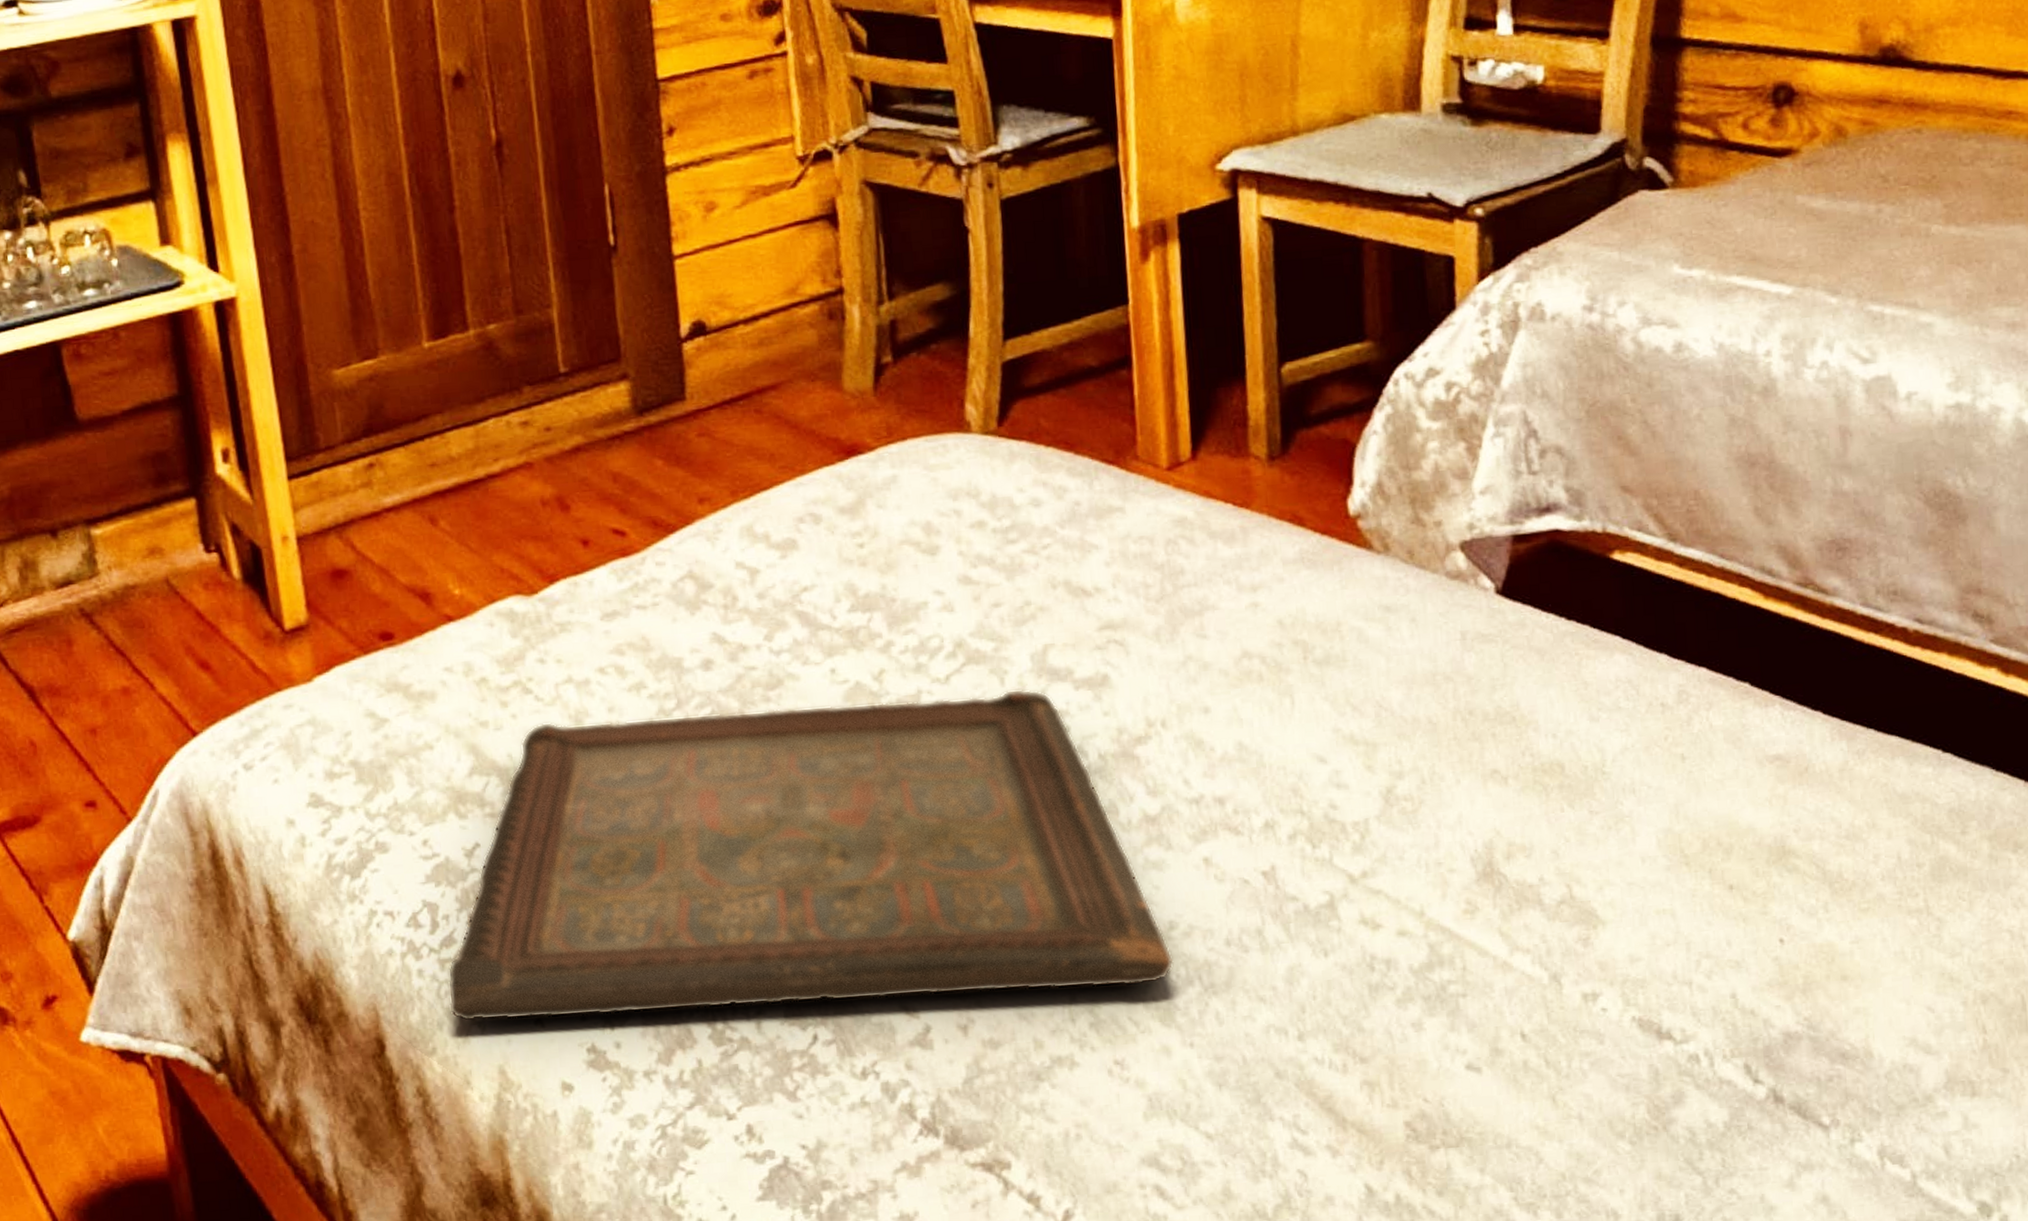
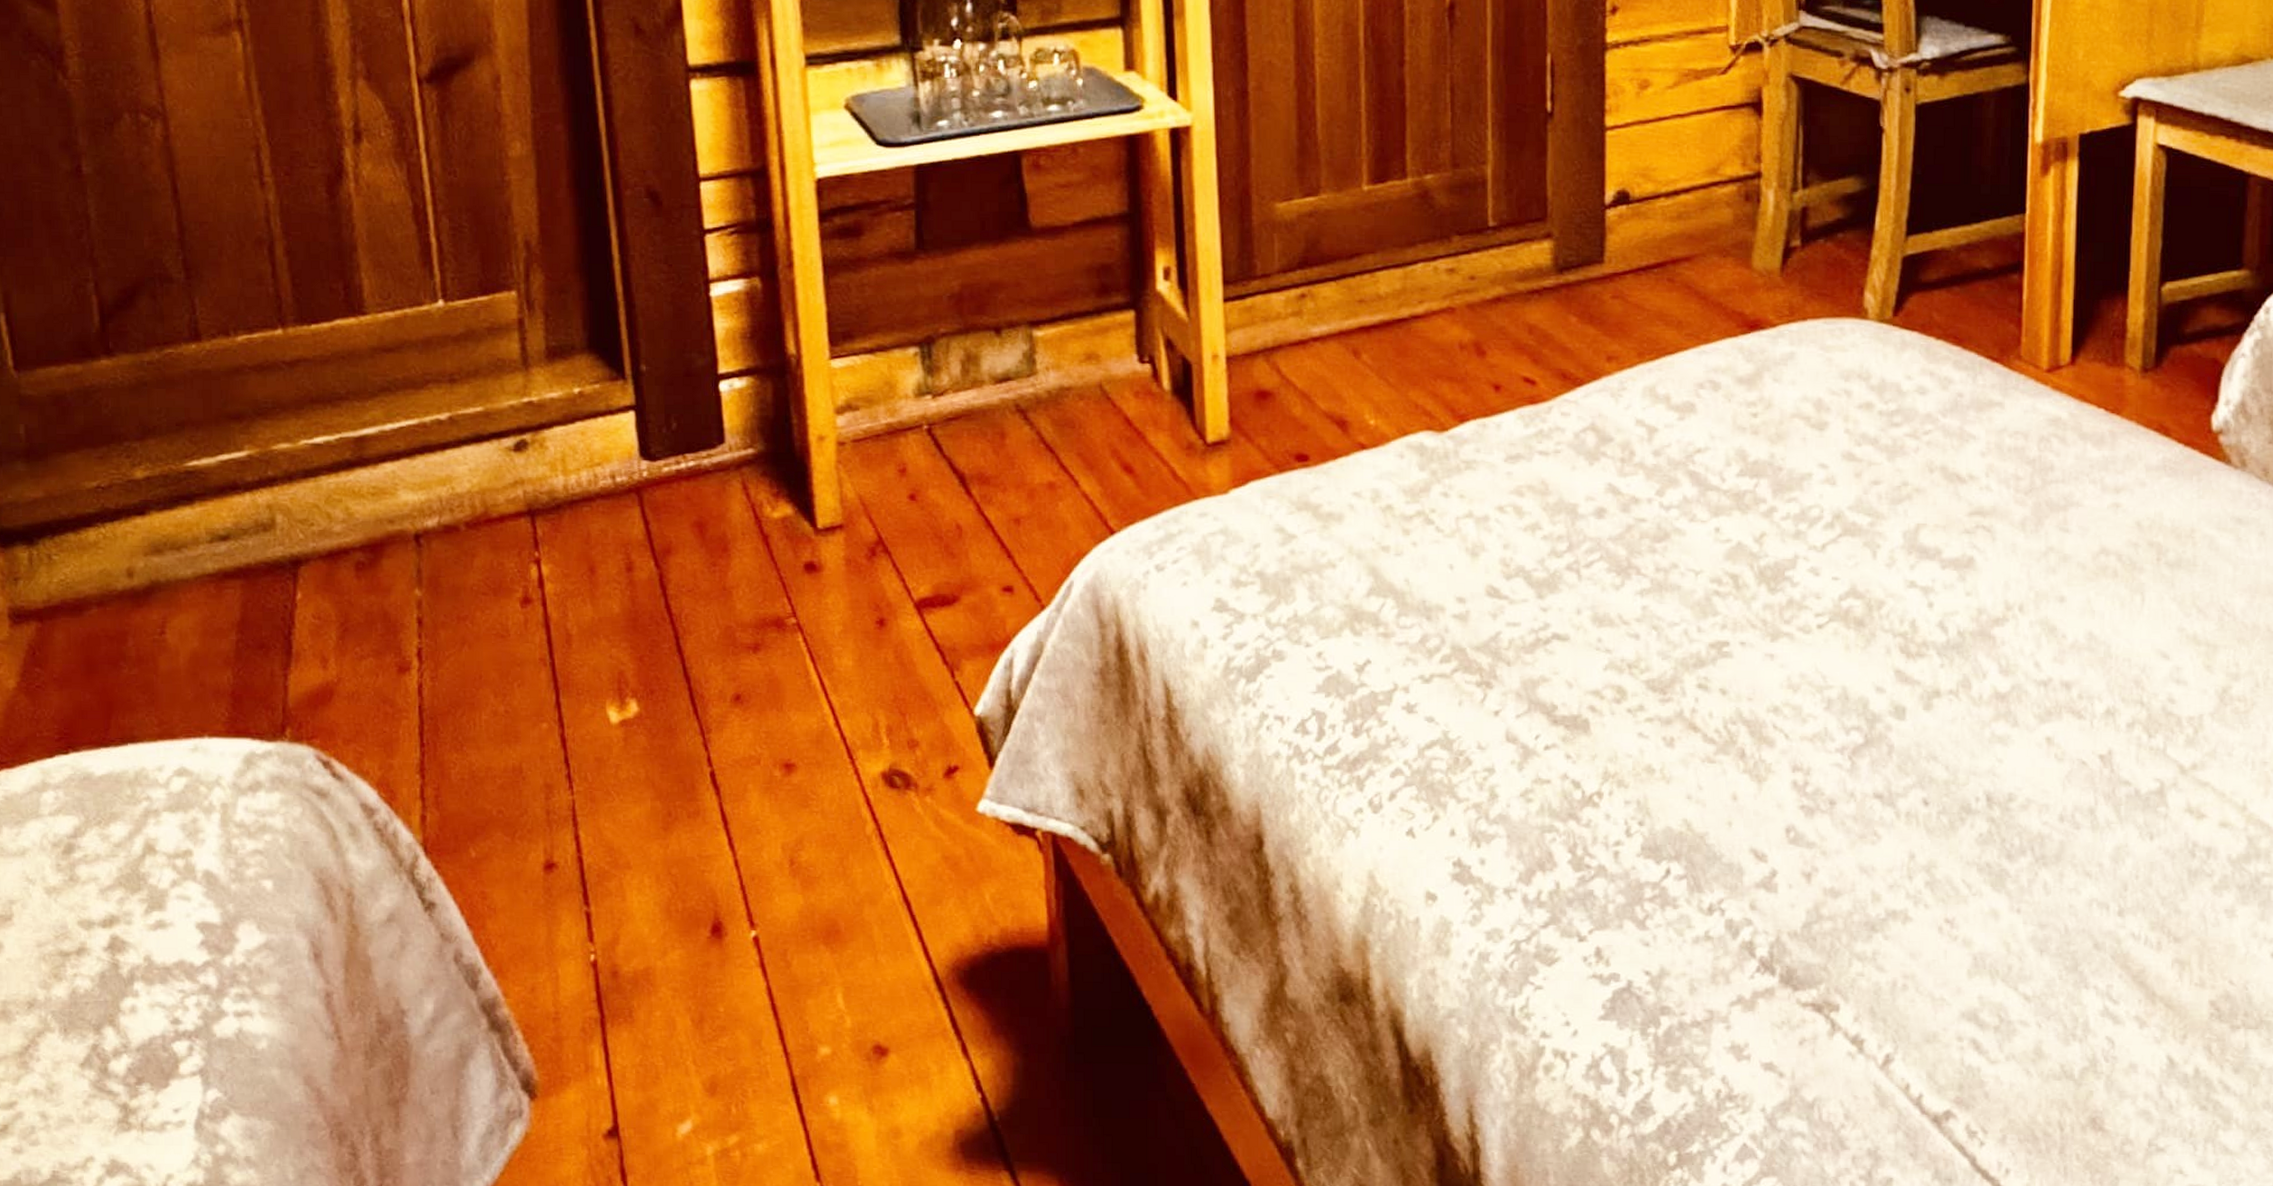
serving tray: present [447,689,1174,1022] -> none [1327,552,2009,851]

